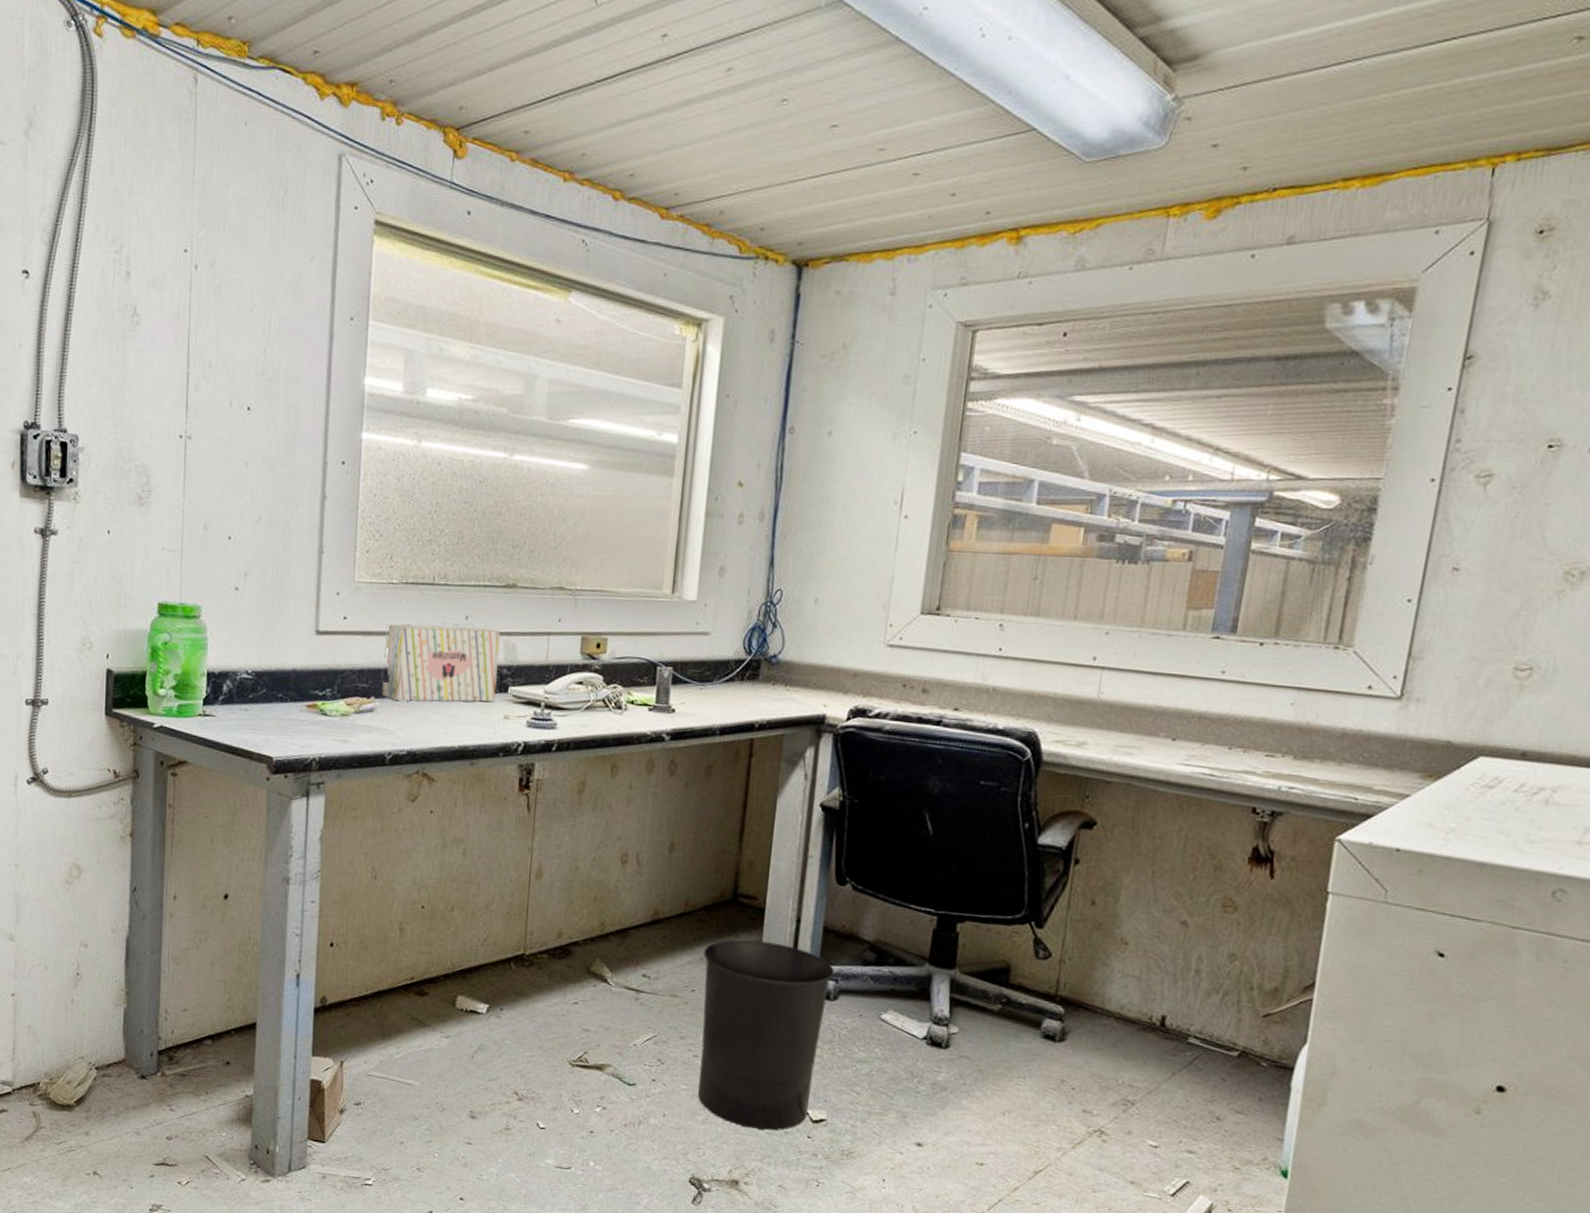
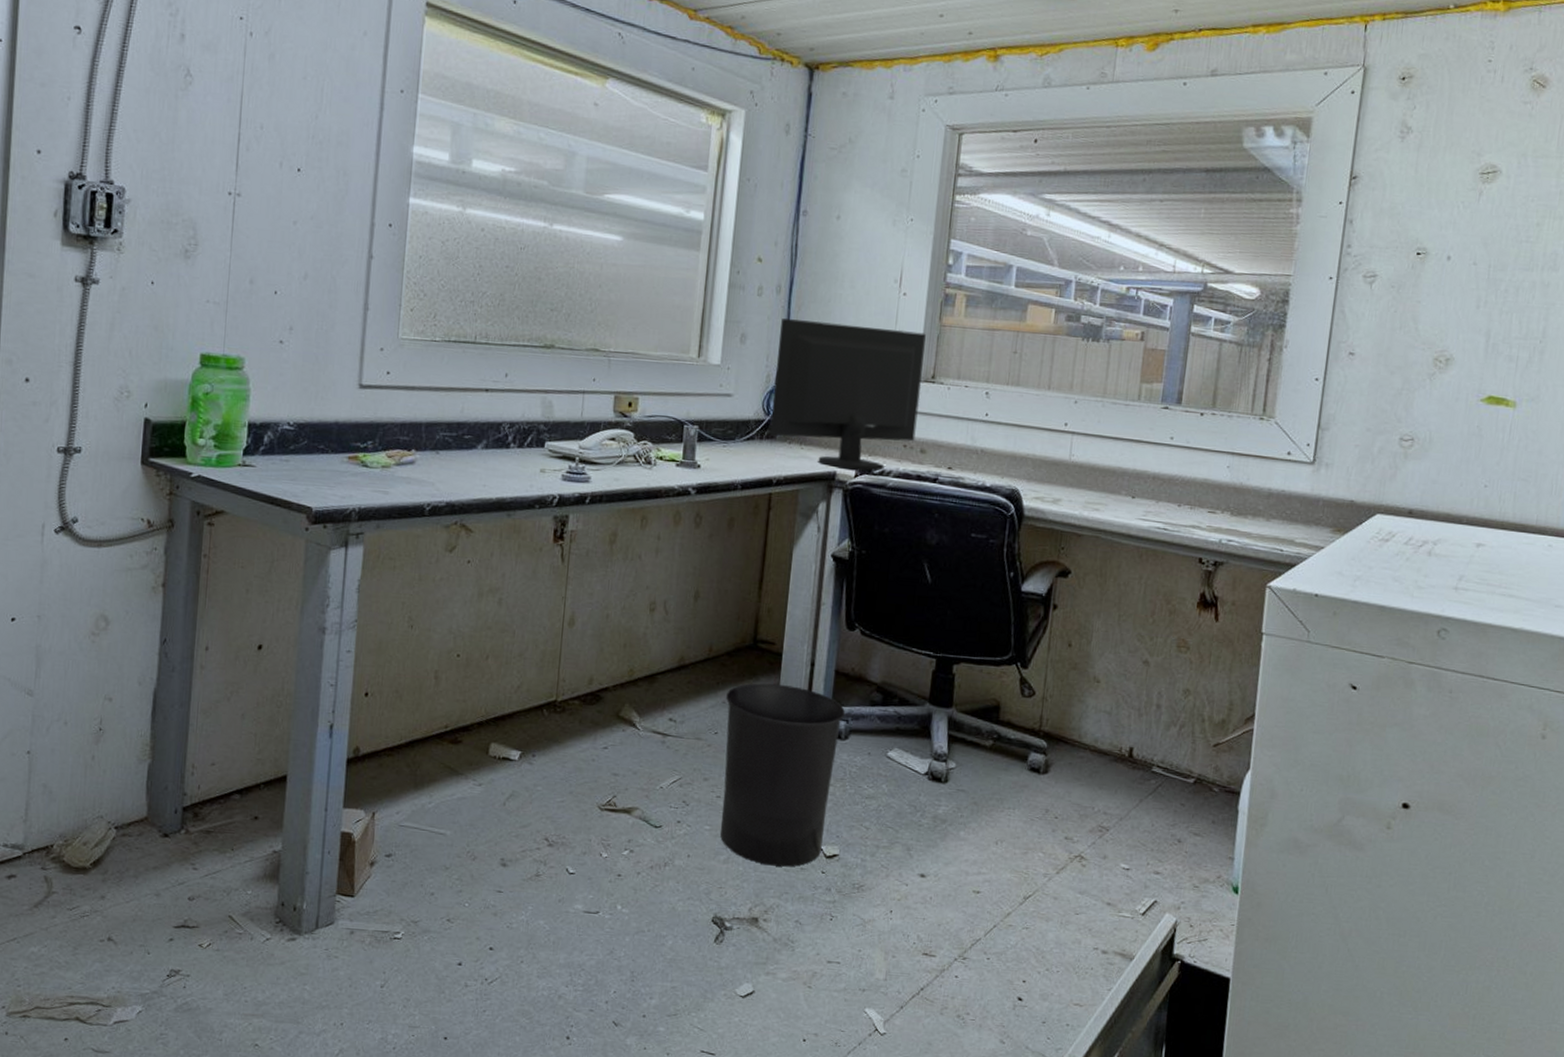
file organizer: present [382,624,500,702] -> none [423,379,538,456]
monitor: none [751,548,930,714] -> present [769,318,926,471]

